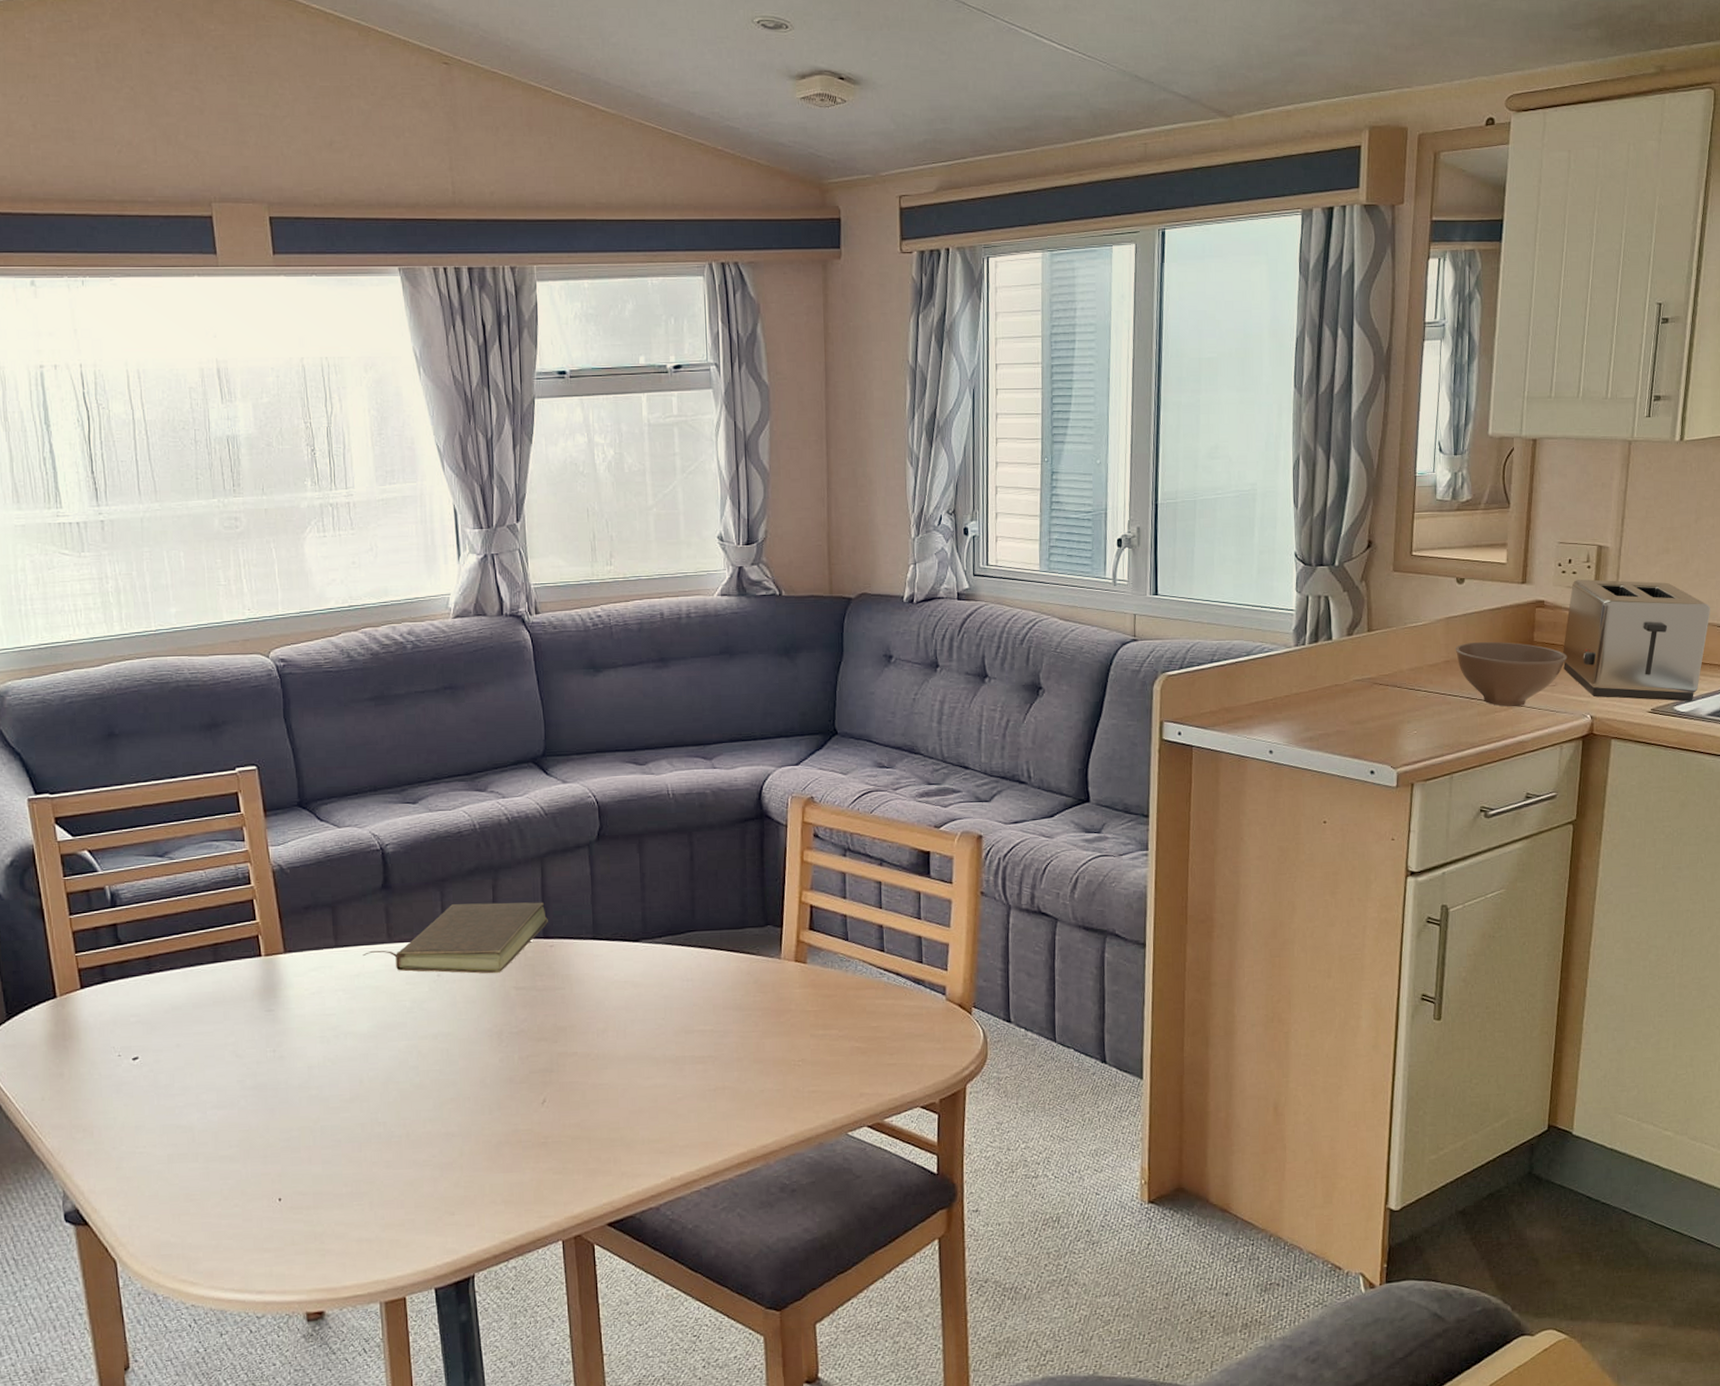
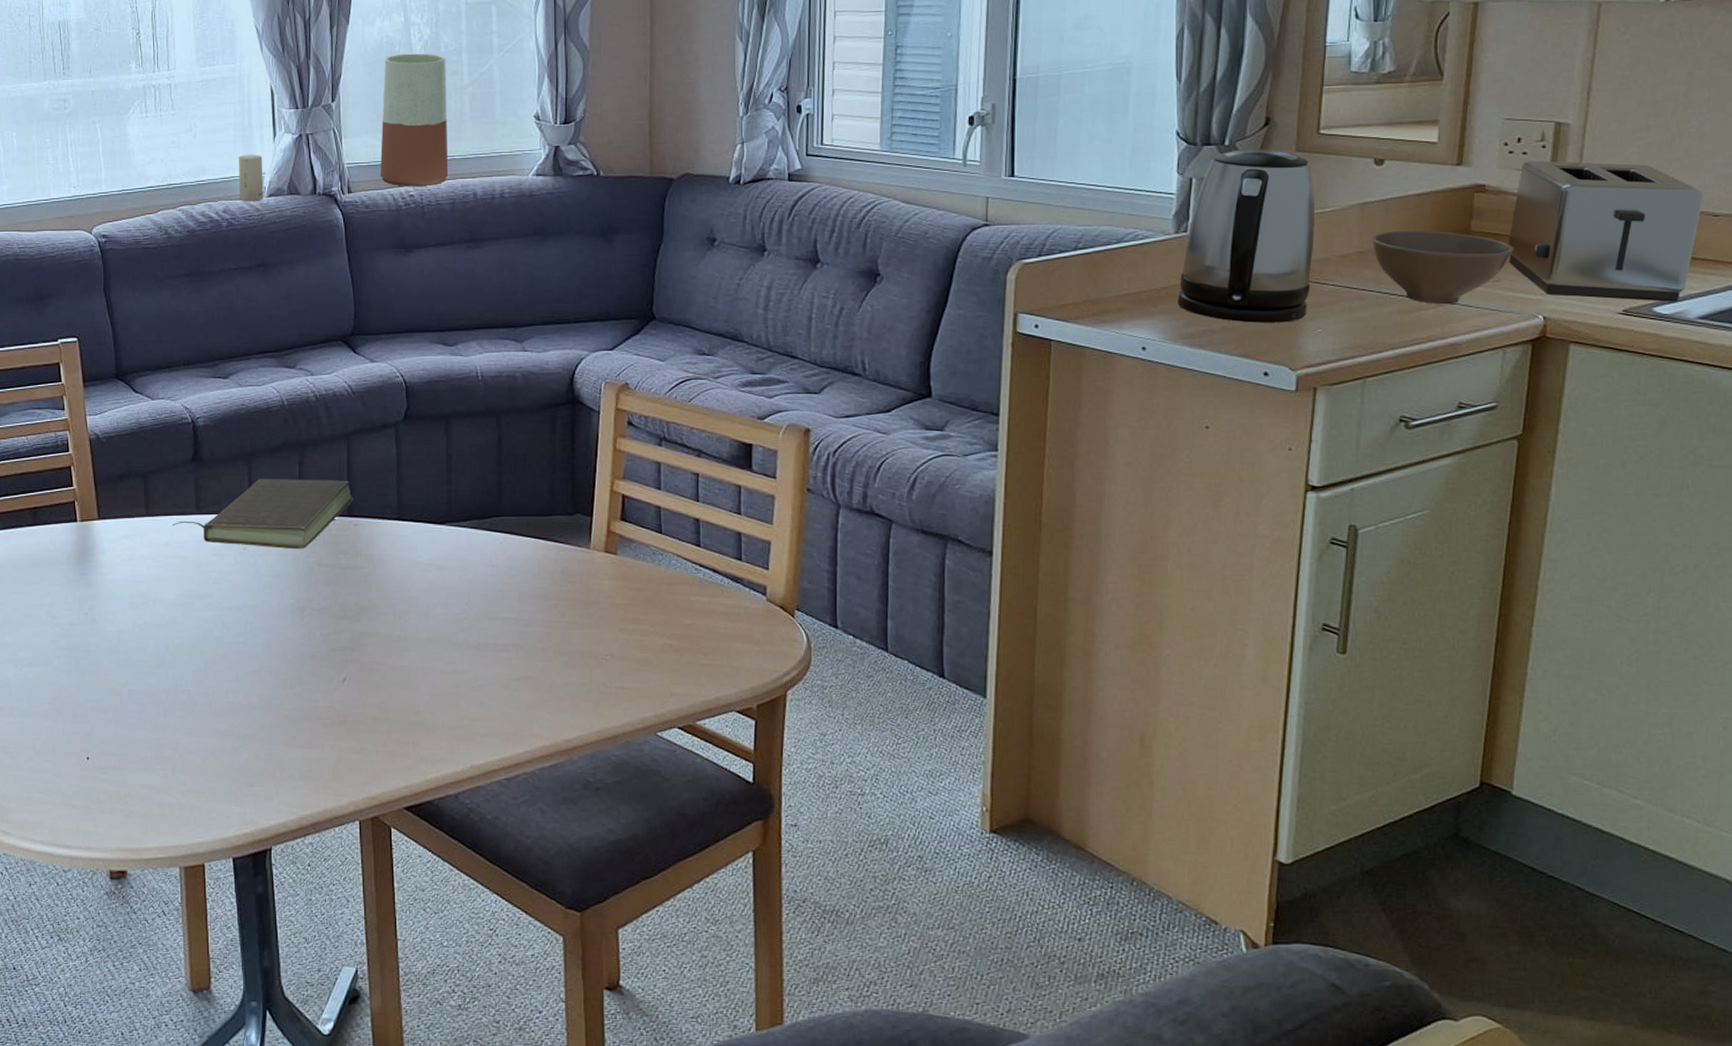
candle: none [423,575,449,623] -> present [239,154,264,202]
vase: none [567,473,635,607] -> present [380,53,448,186]
kettle: none [1298,569,1410,727] -> present [1177,149,1315,323]

